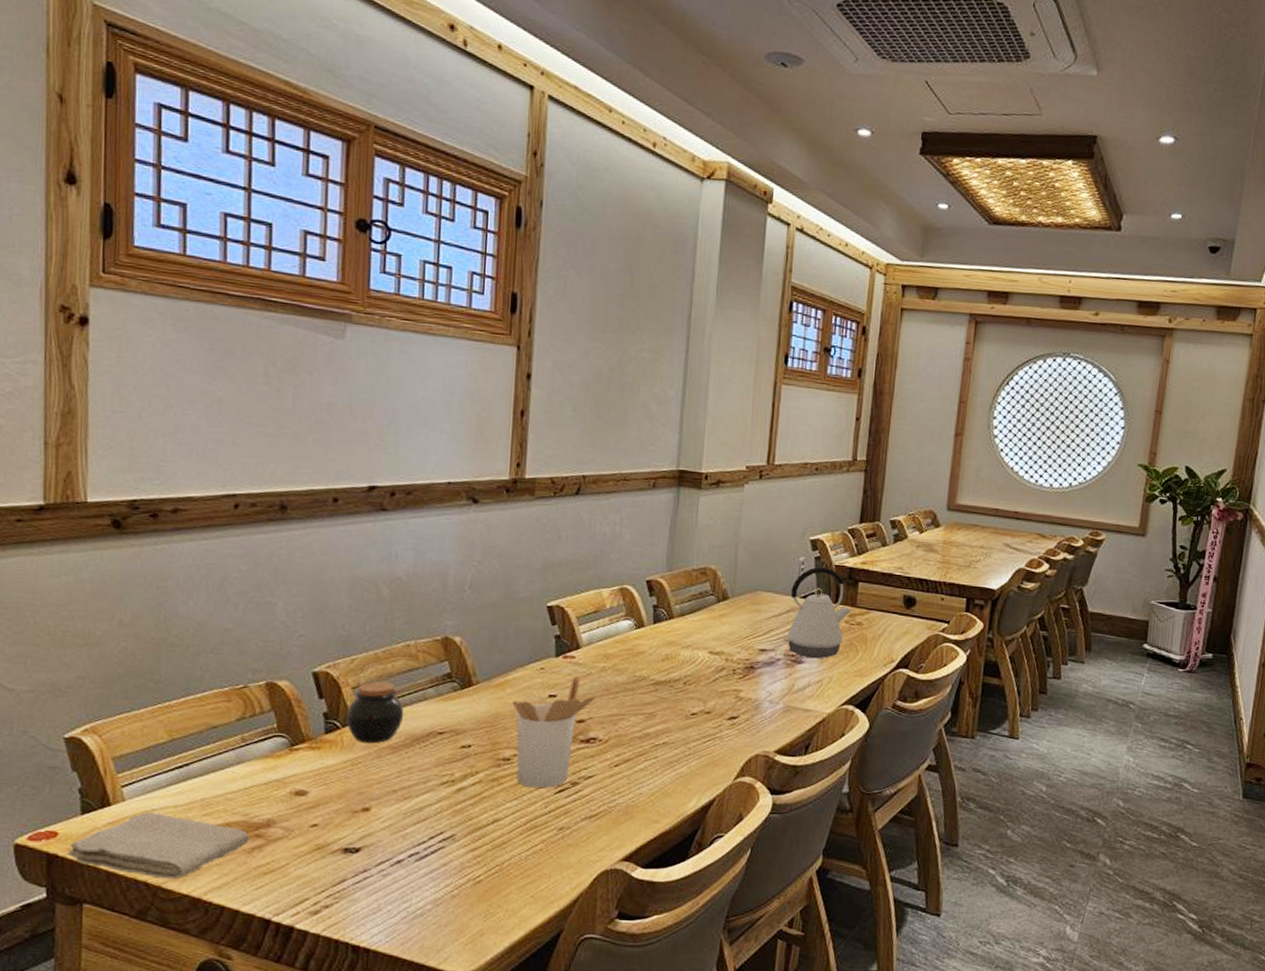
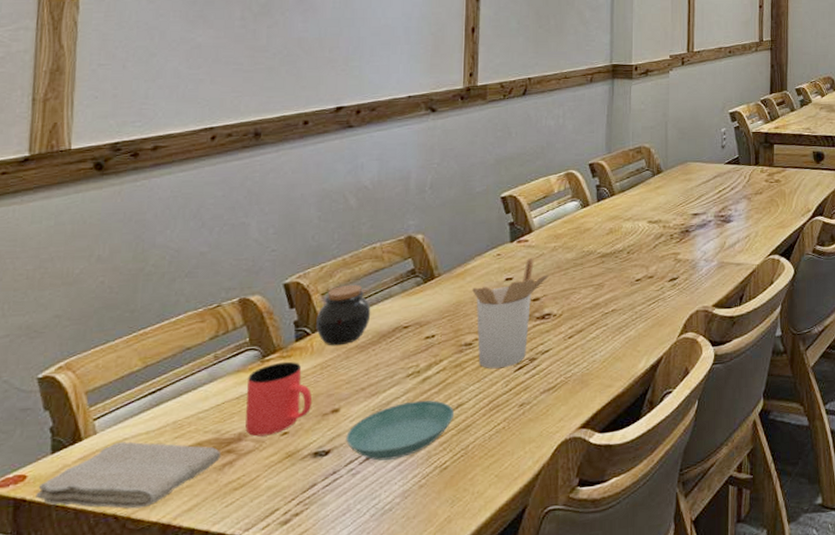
cup: none [274,753,342,826] -> present [245,361,312,437]
saucer: none [377,810,490,866] -> present [346,400,455,461]
kettle: present [782,566,852,659] -> none [711,135,770,217]

